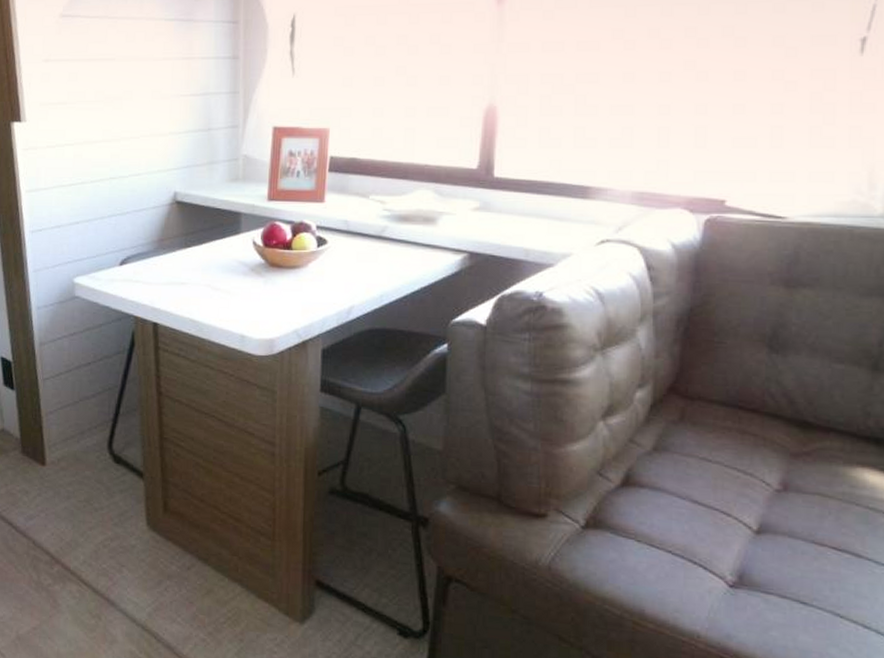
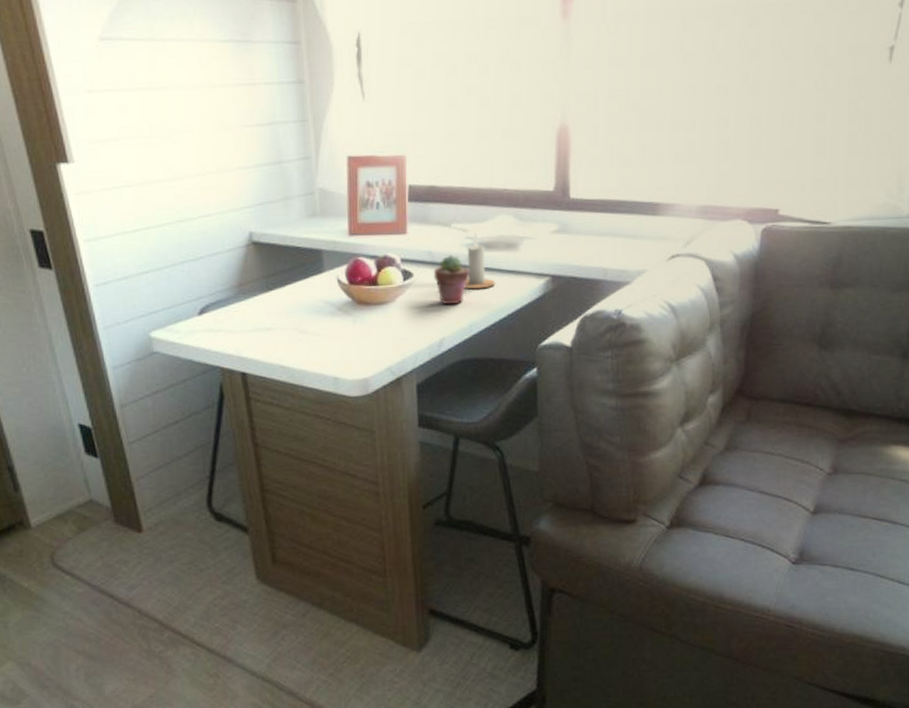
potted succulent: none [347,225,385,274] -> present [433,254,470,305]
candle: none [378,203,411,261] -> present [464,230,496,290]

